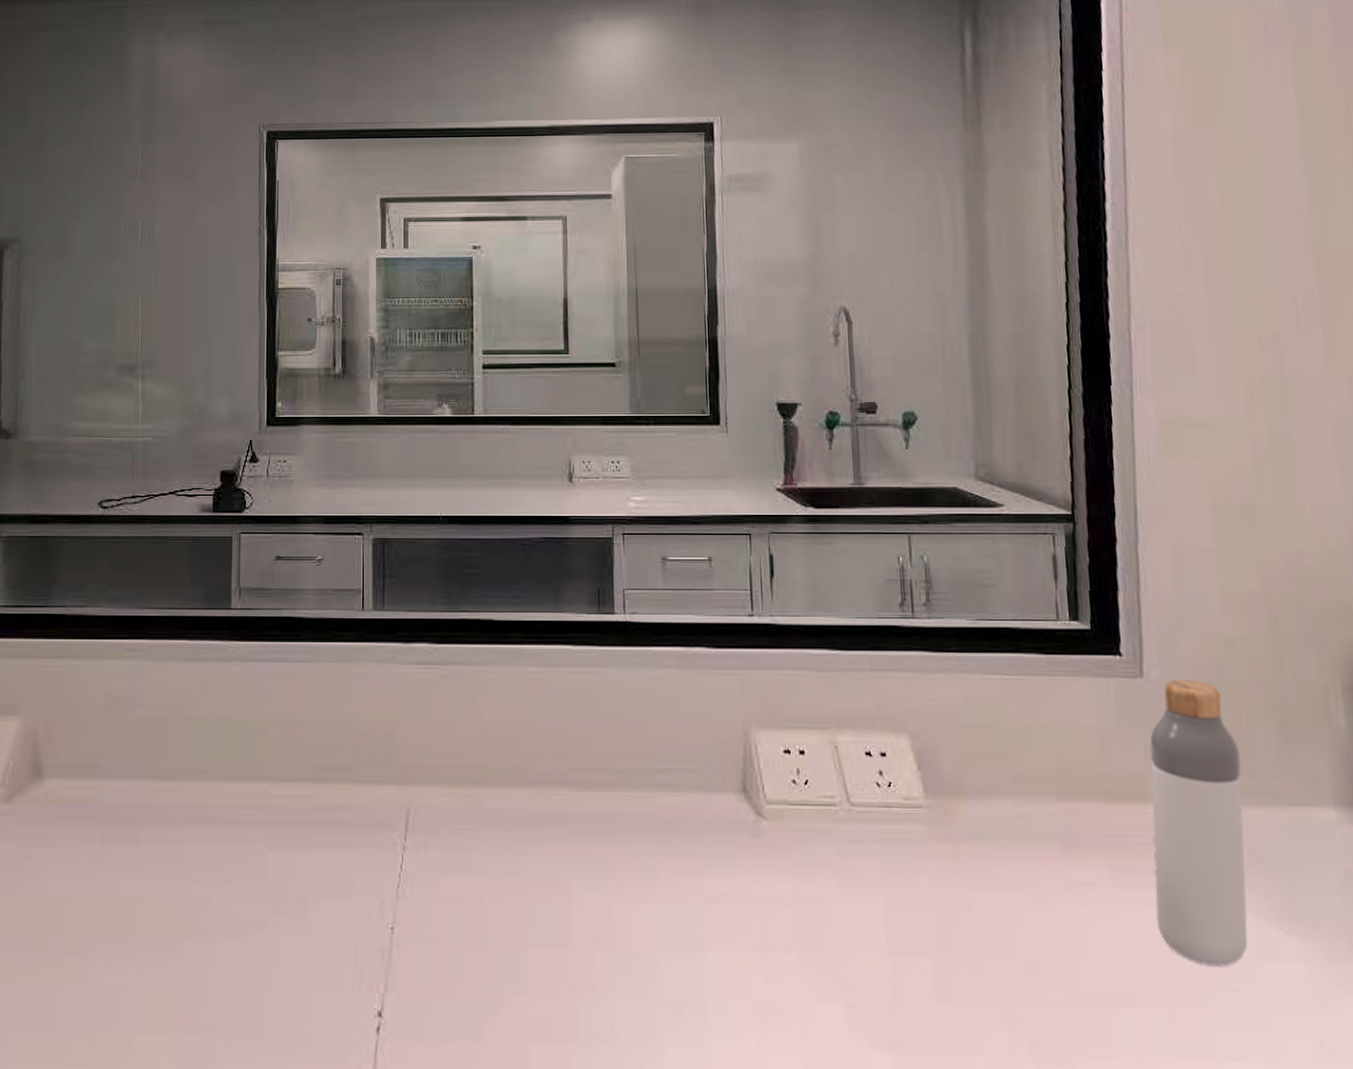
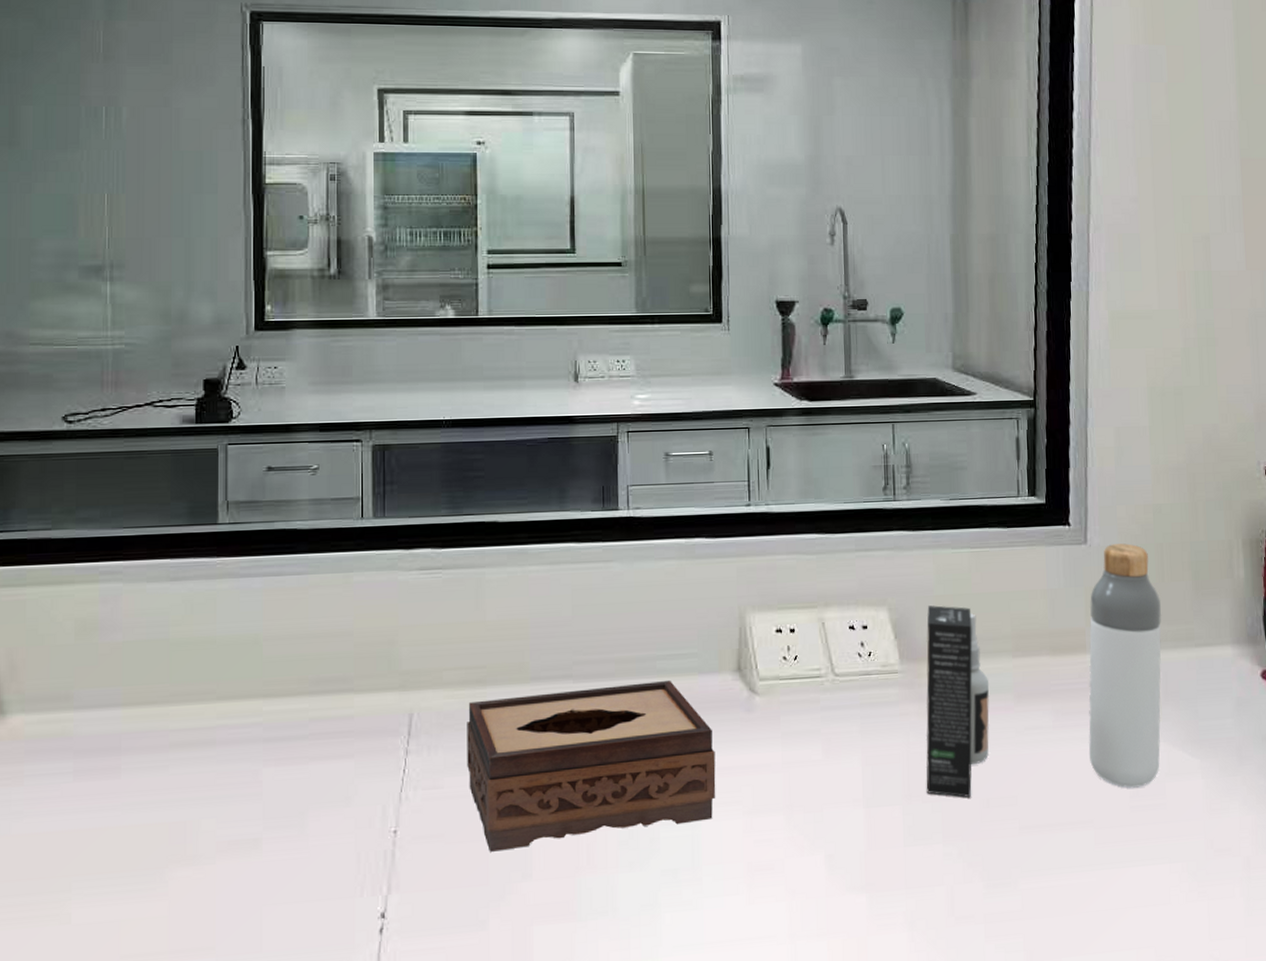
tissue box: none [463,795,722,960] -> present [467,680,716,852]
spray bottle: none [954,736,1033,957] -> present [925,605,990,798]

